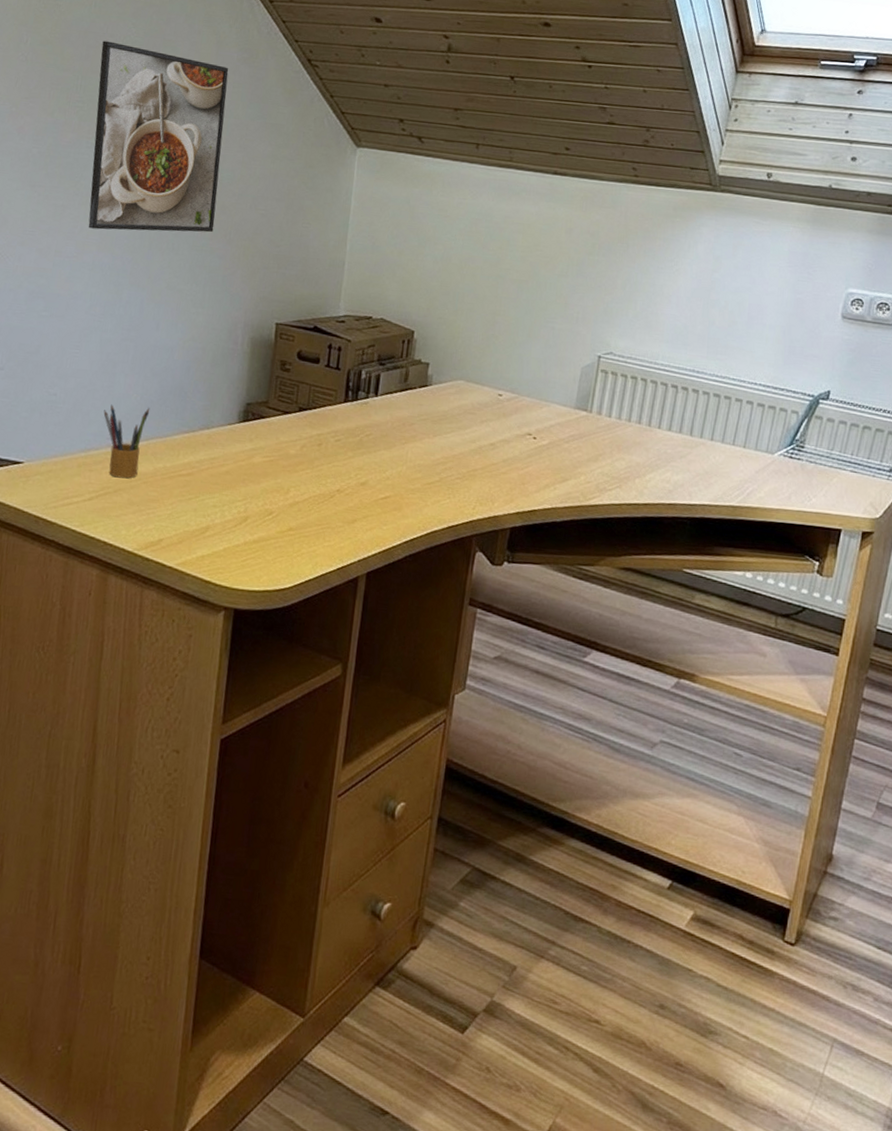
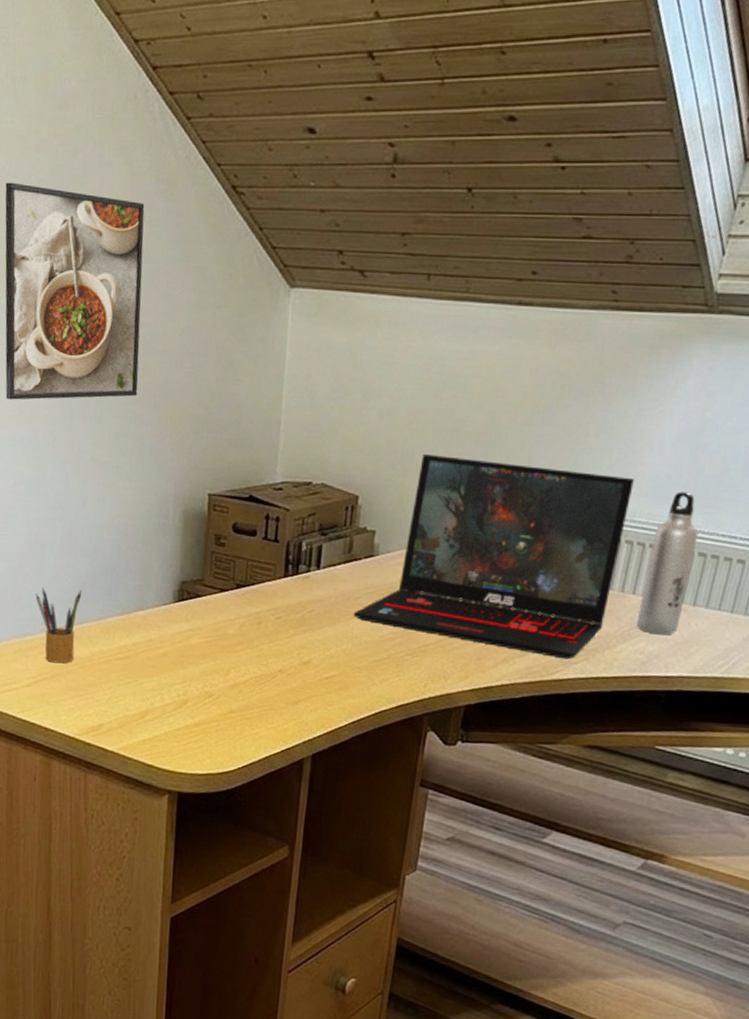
laptop: none [407,296,656,487] -> present [353,453,634,660]
water bottle: none [662,339,713,467] -> present [636,491,698,635]

